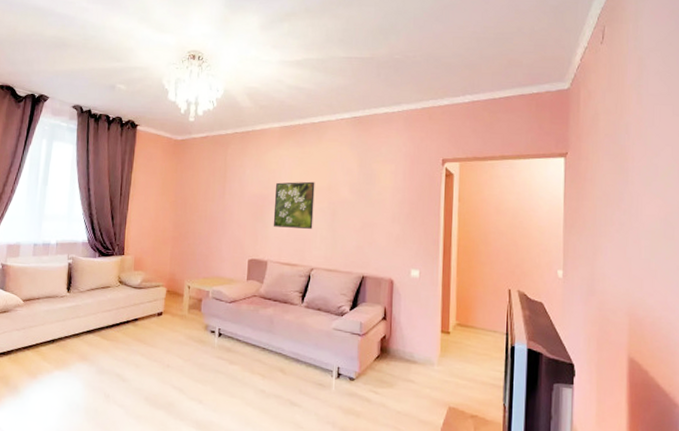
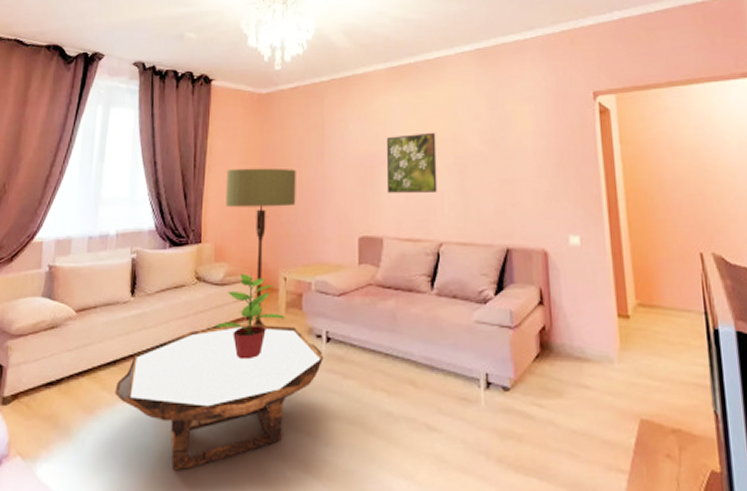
coffee table: none [53,318,216,423] -> present [115,324,324,471]
potted plant: none [132,280,188,346] -> present [215,273,286,360]
floor lamp: none [144,198,202,322] -> present [226,168,296,327]

